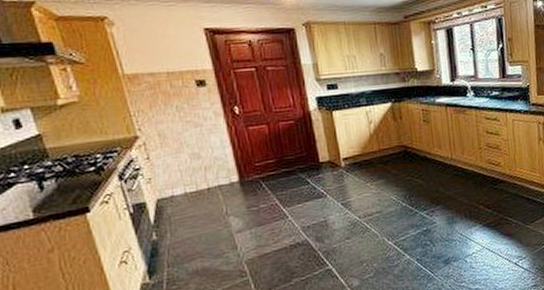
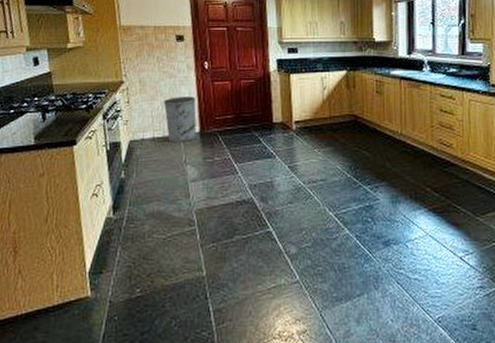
trash can: none [191,144,235,196] -> present [163,96,197,142]

